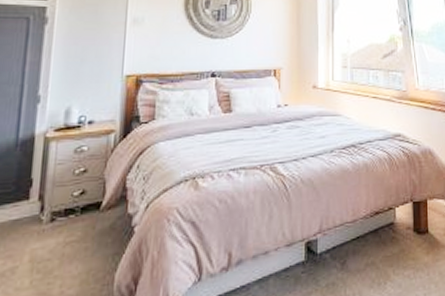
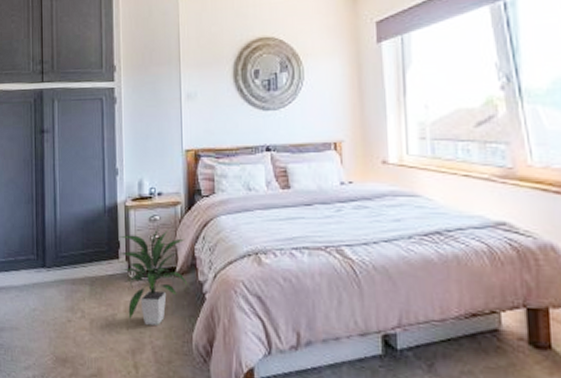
indoor plant: none [31,158,117,273] -> present [118,227,188,325]

